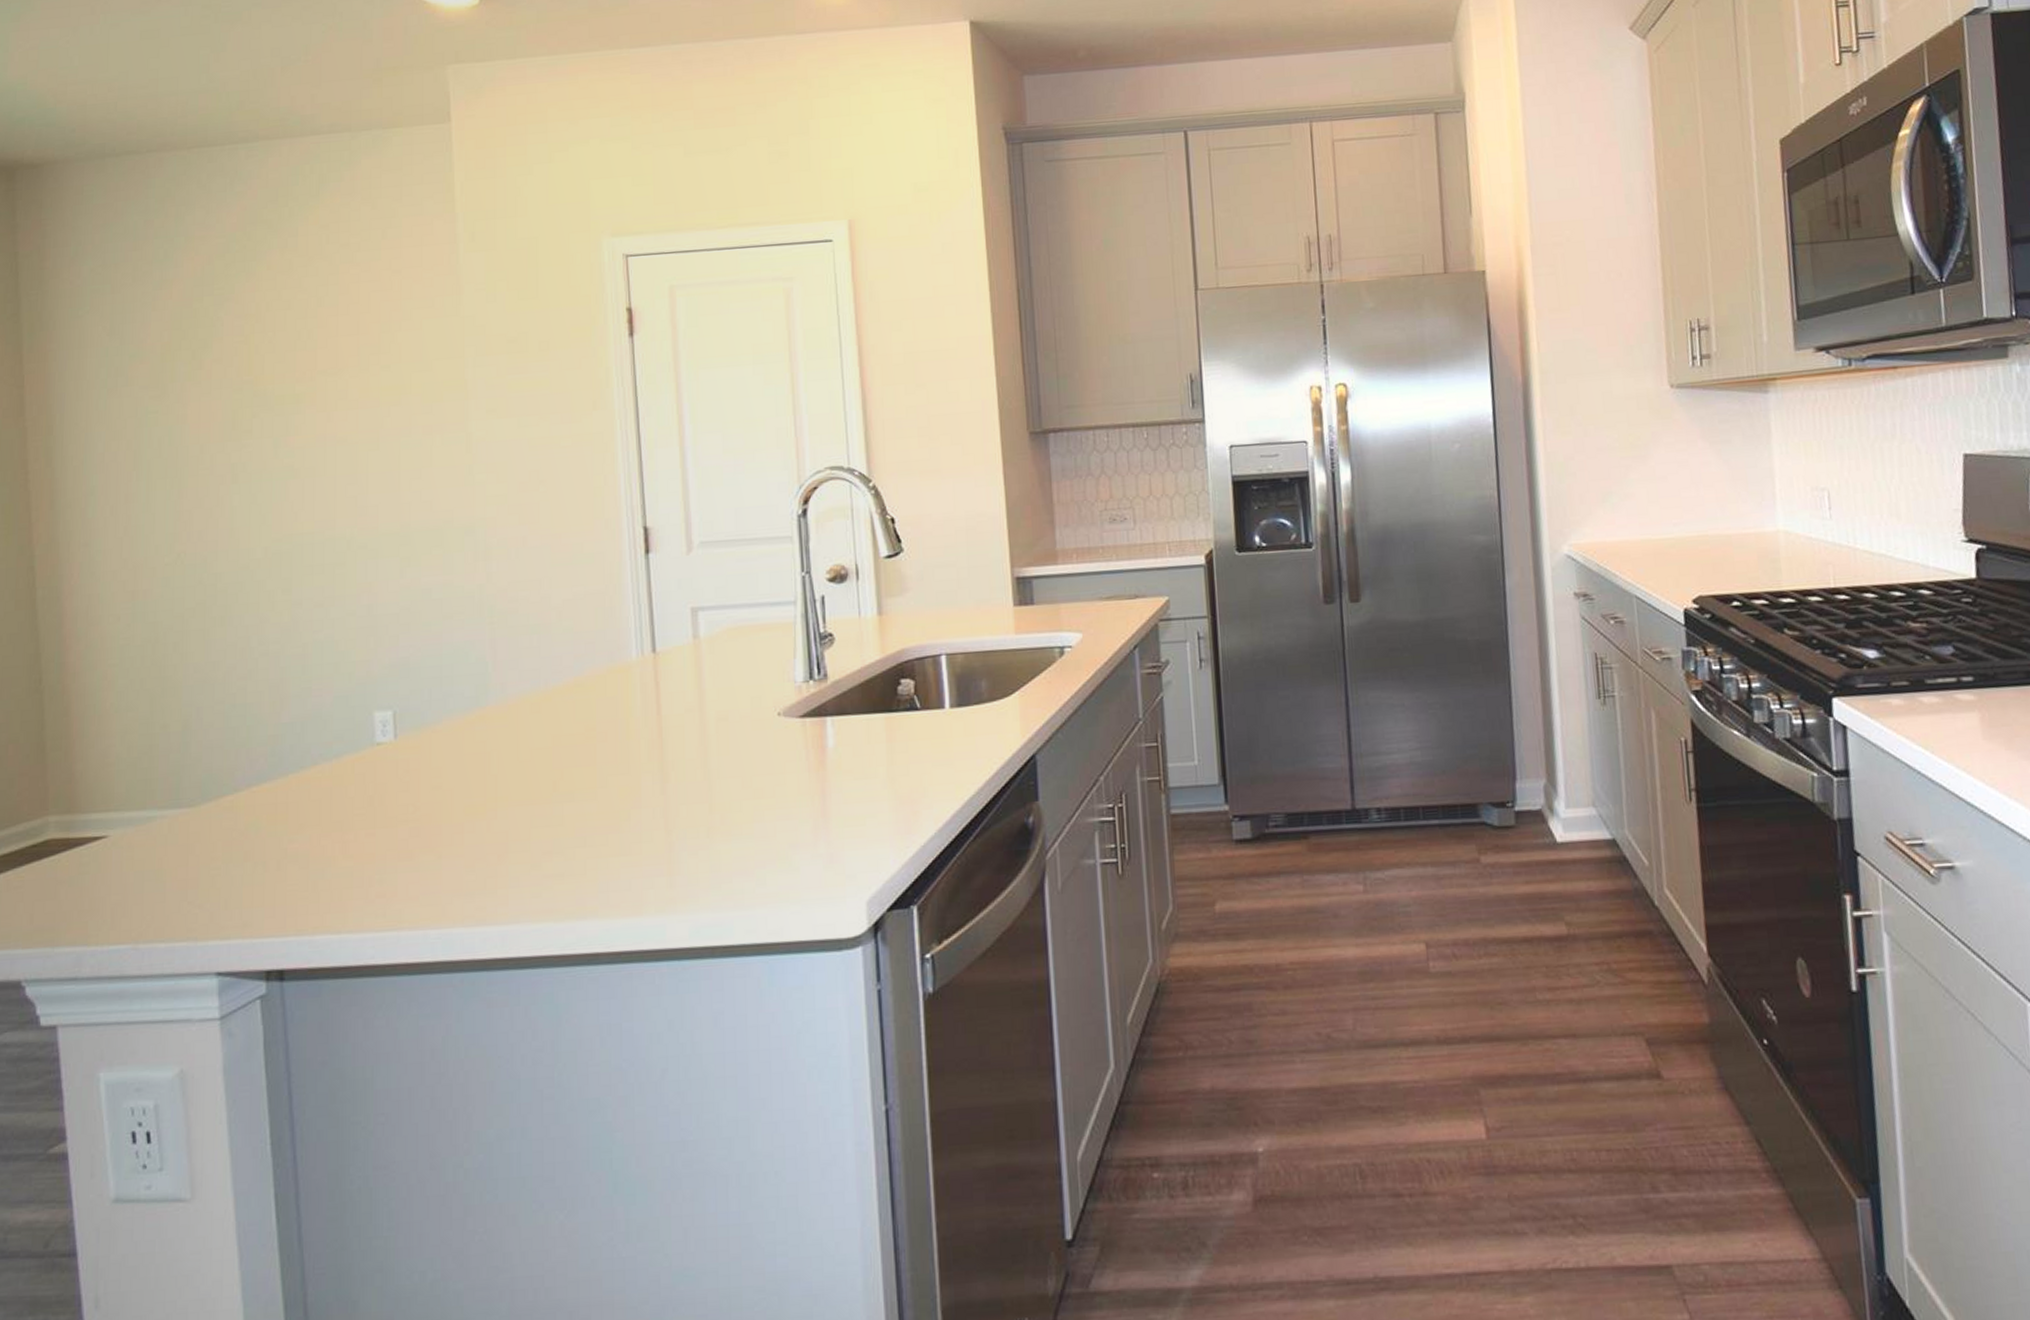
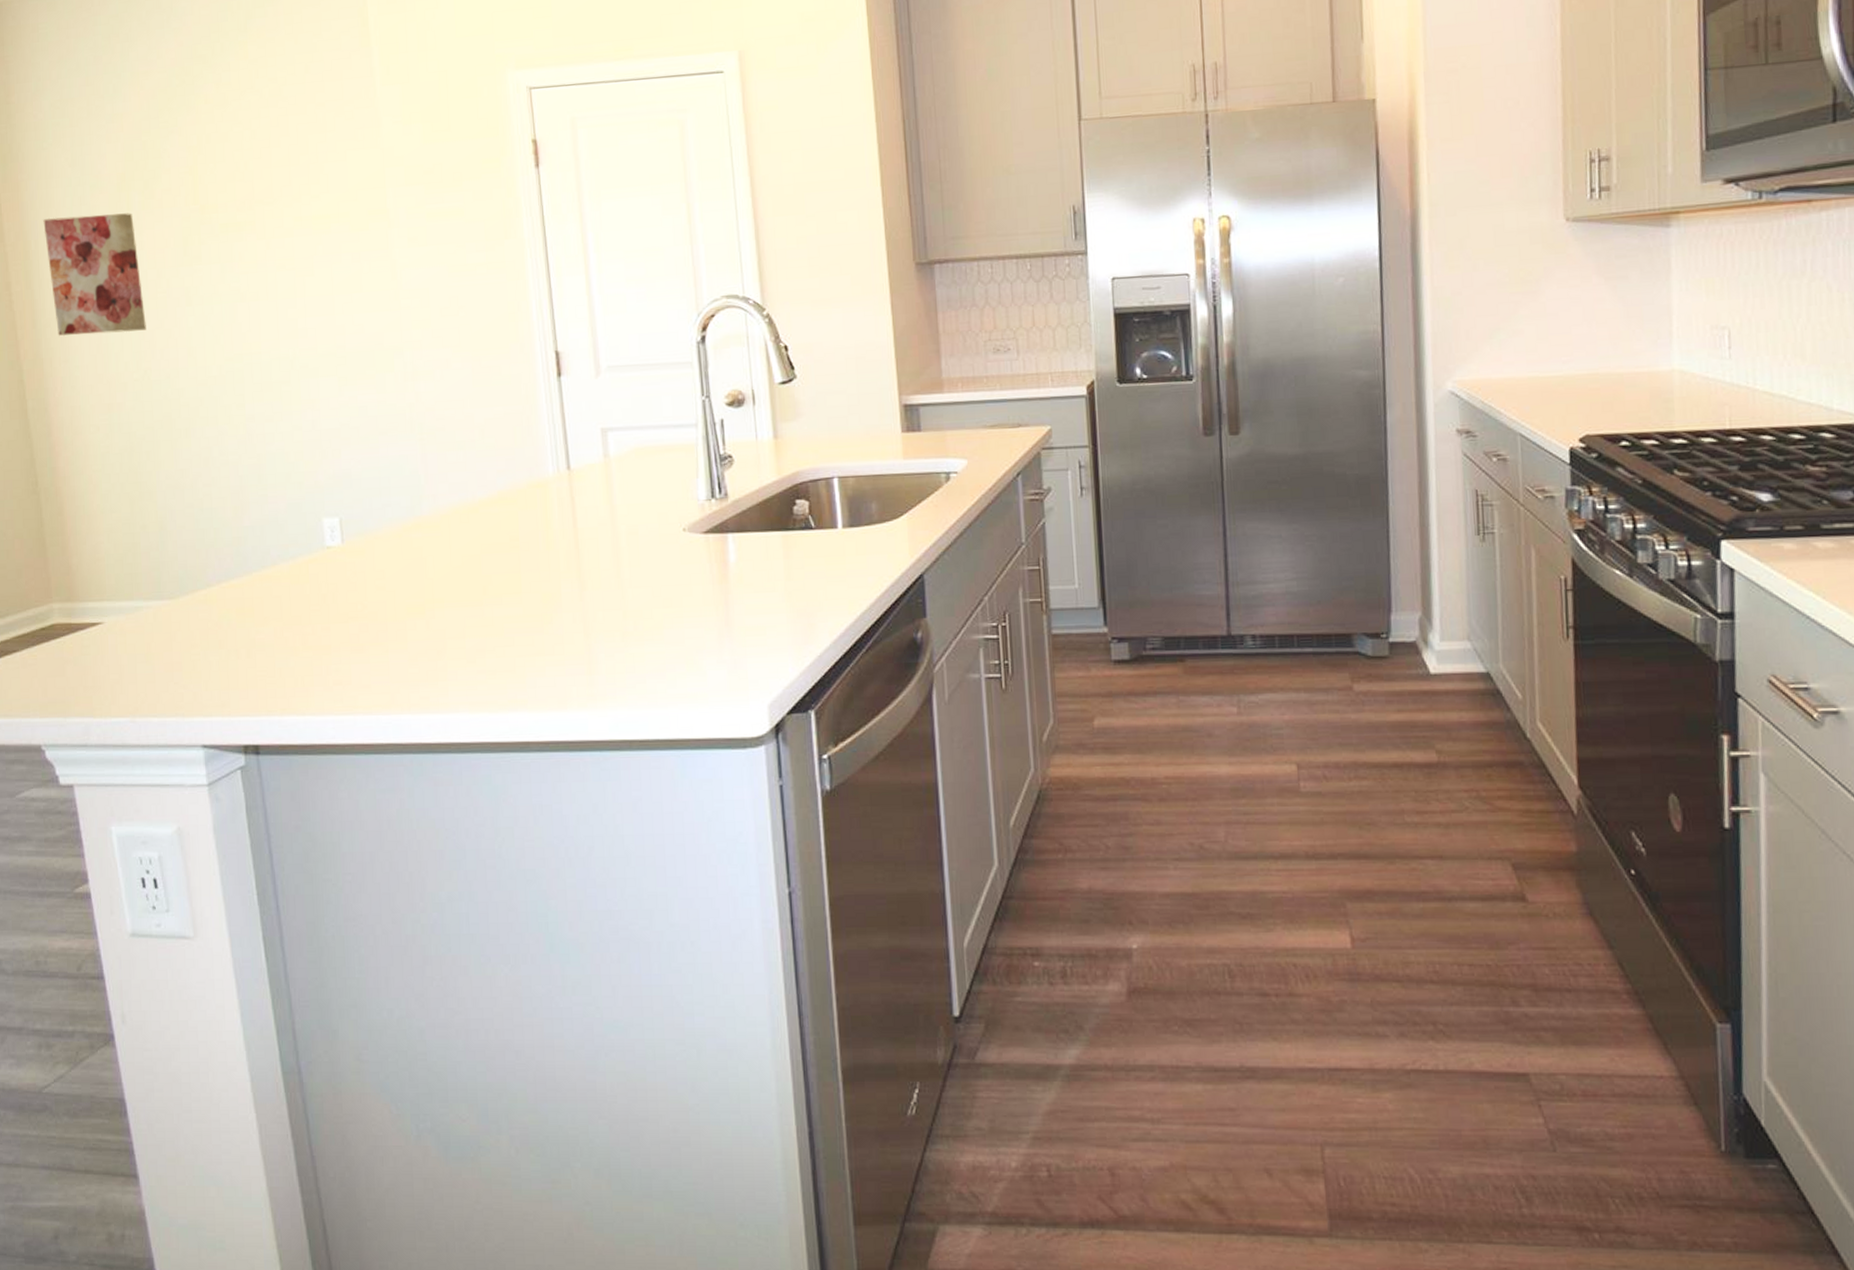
wall art: none [72,384,184,518] -> present [43,213,147,337]

